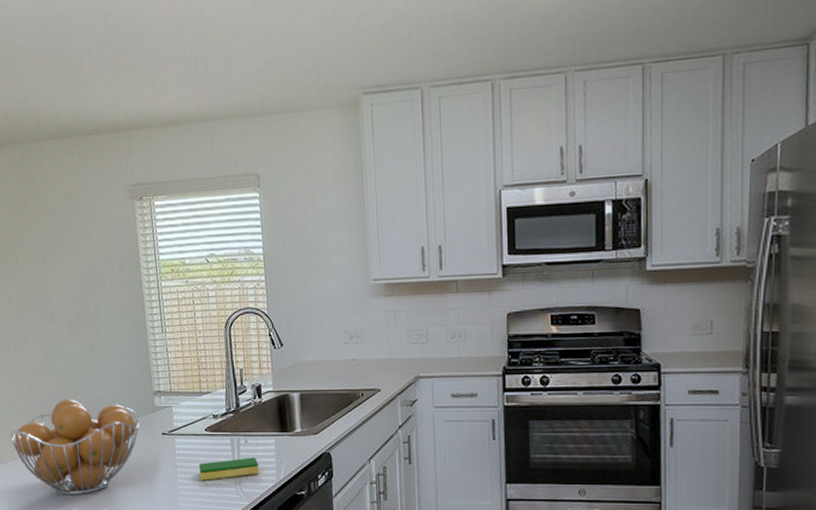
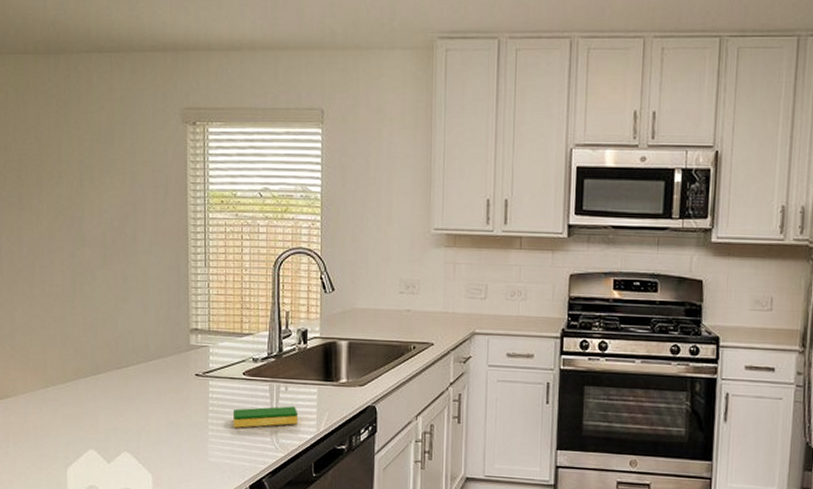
fruit basket: present [10,398,140,495] -> none [25,330,172,436]

